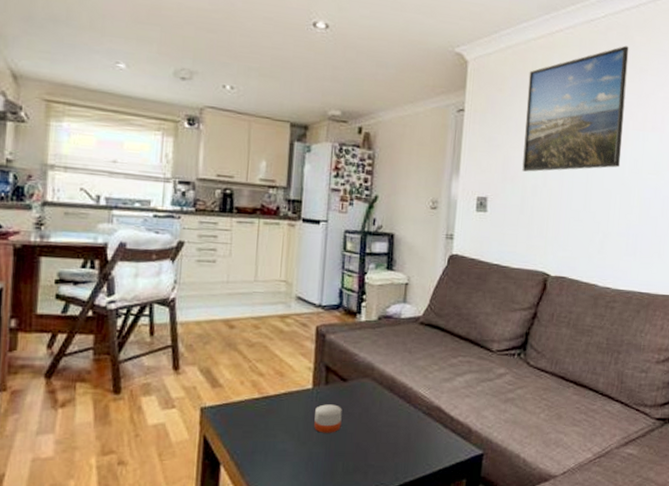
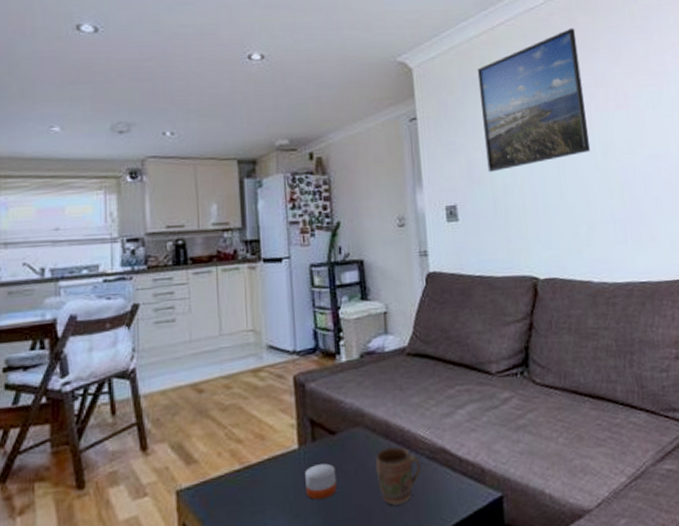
mug: none [377,399,418,447] -> present [375,446,422,506]

